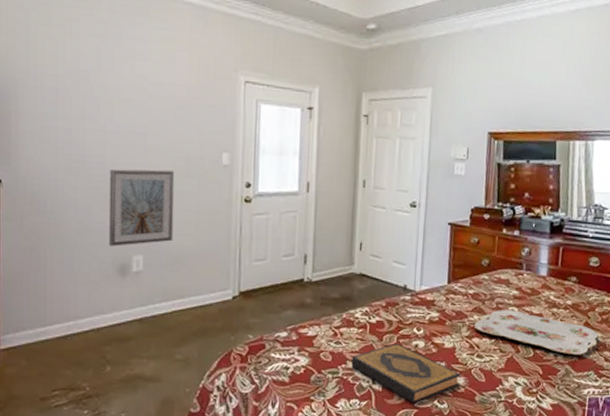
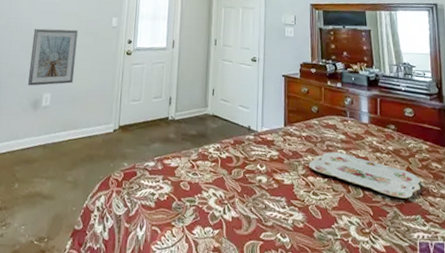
hardback book: present [351,343,461,403] -> none [206,177,300,235]

